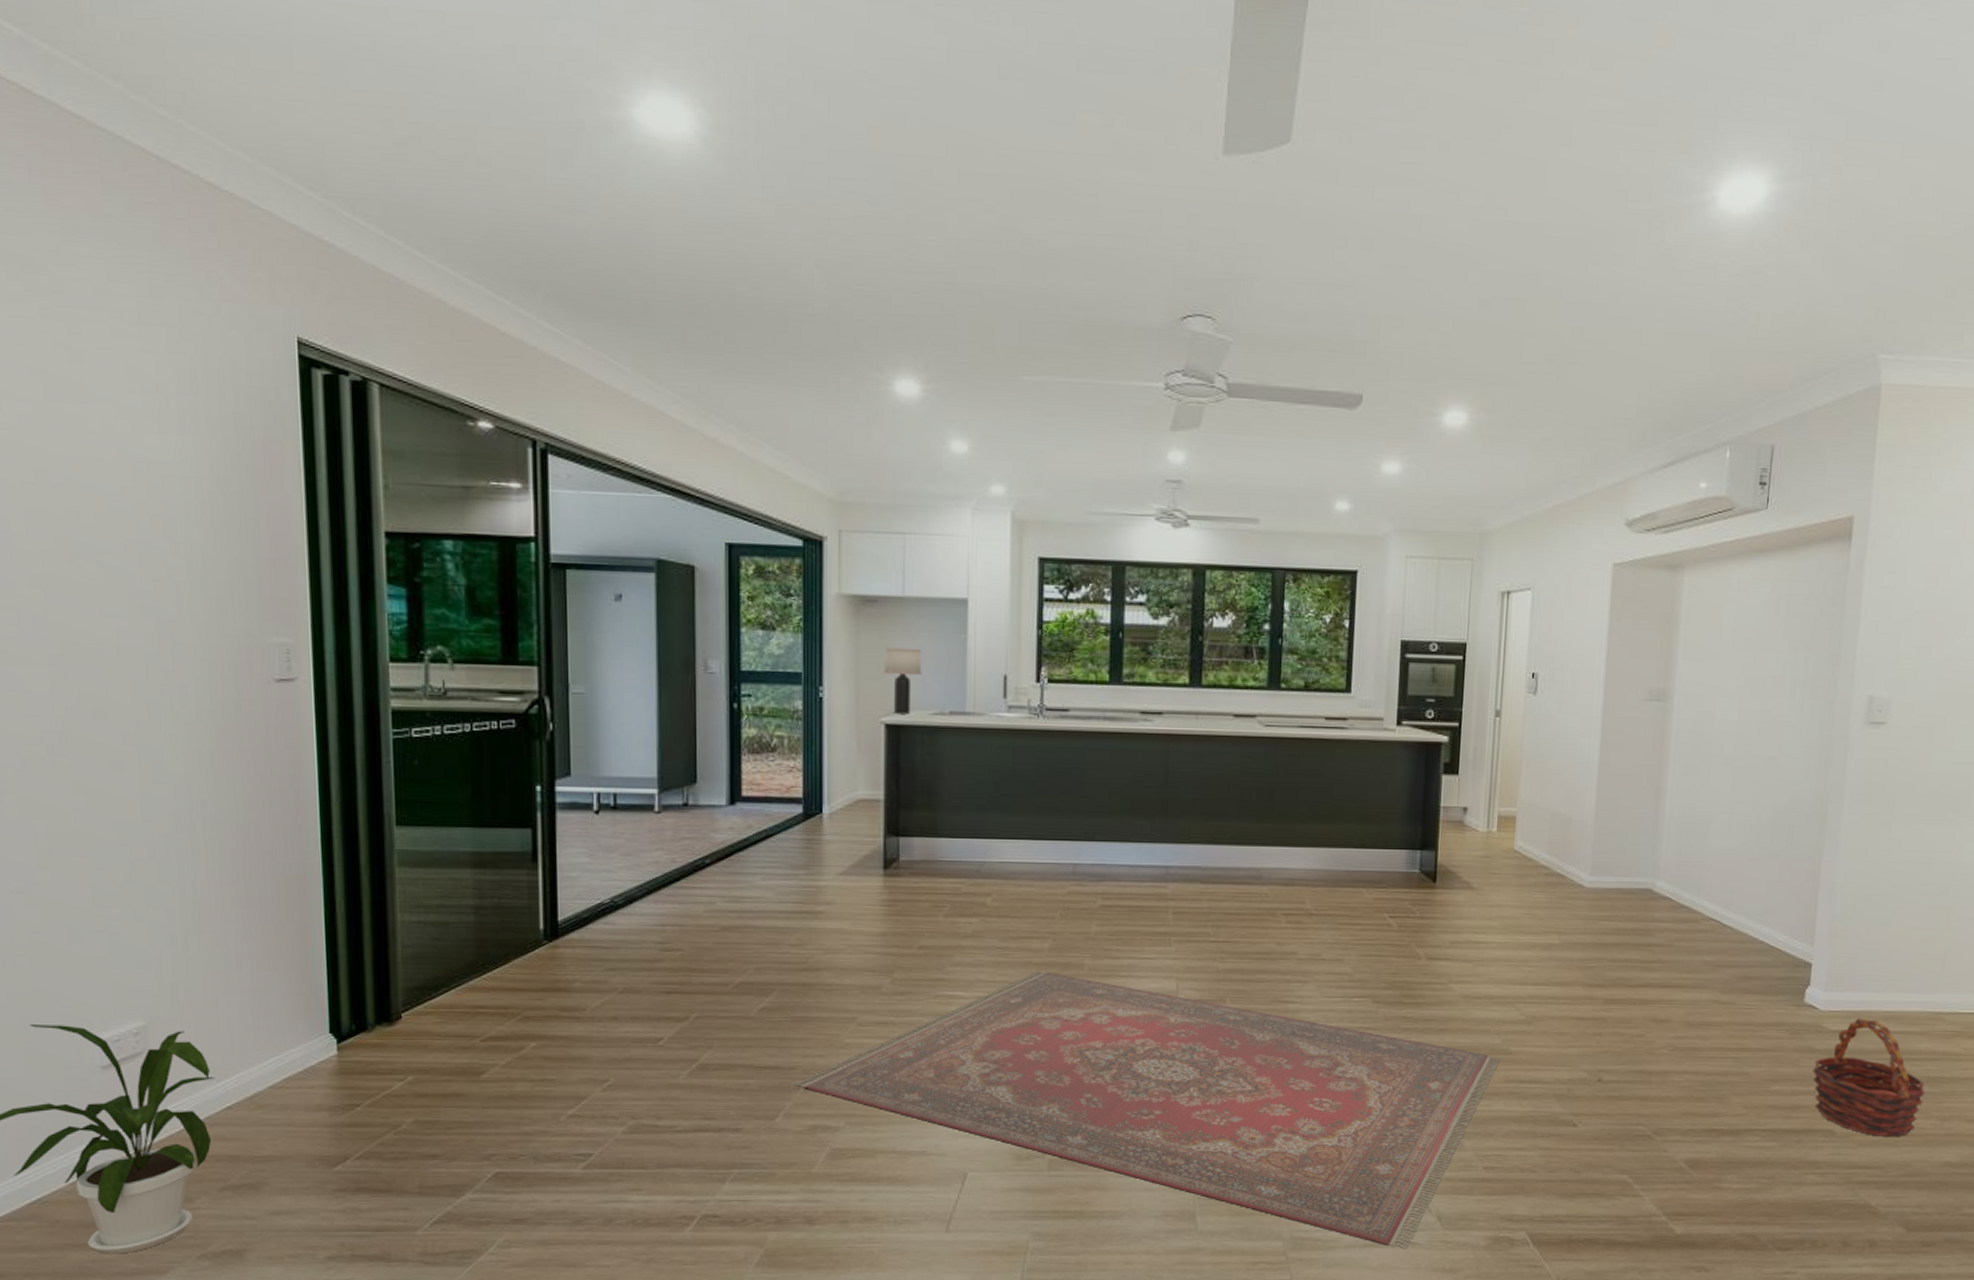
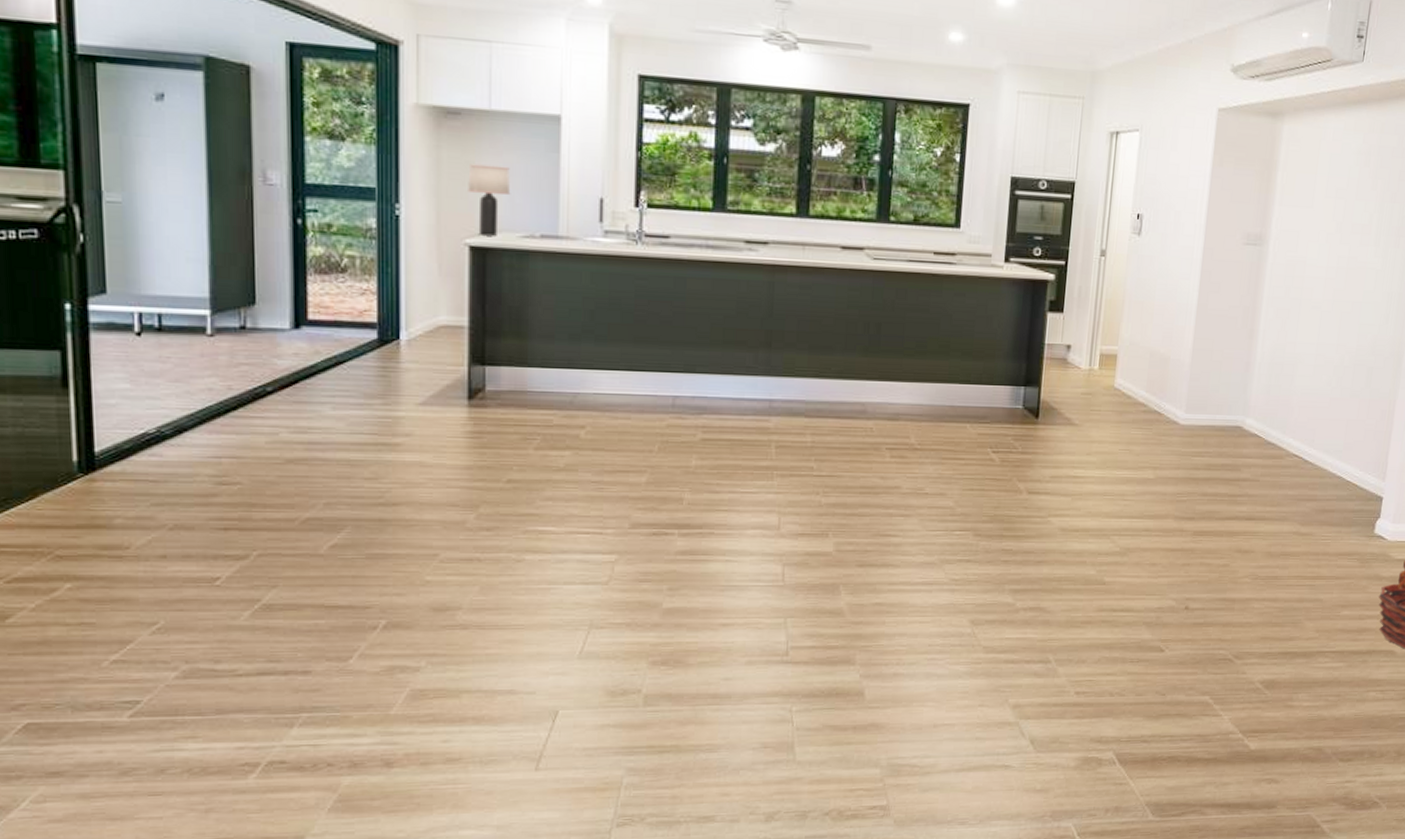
area rug: present [794,971,1500,1250] -> none [369,506,1095,772]

